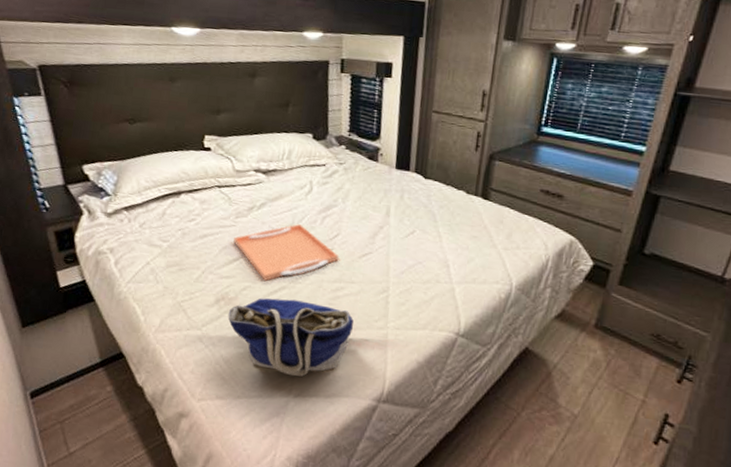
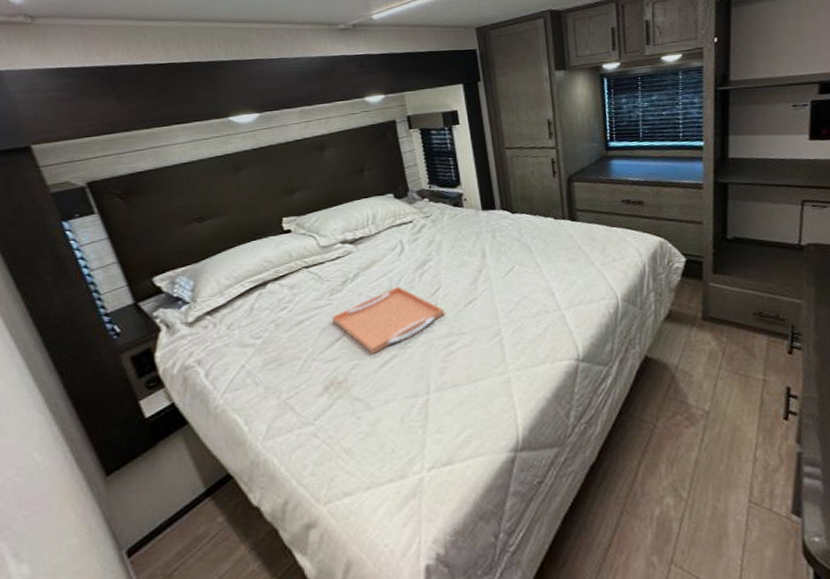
tote bag: present [228,298,354,377] -> none [340,364,475,449]

